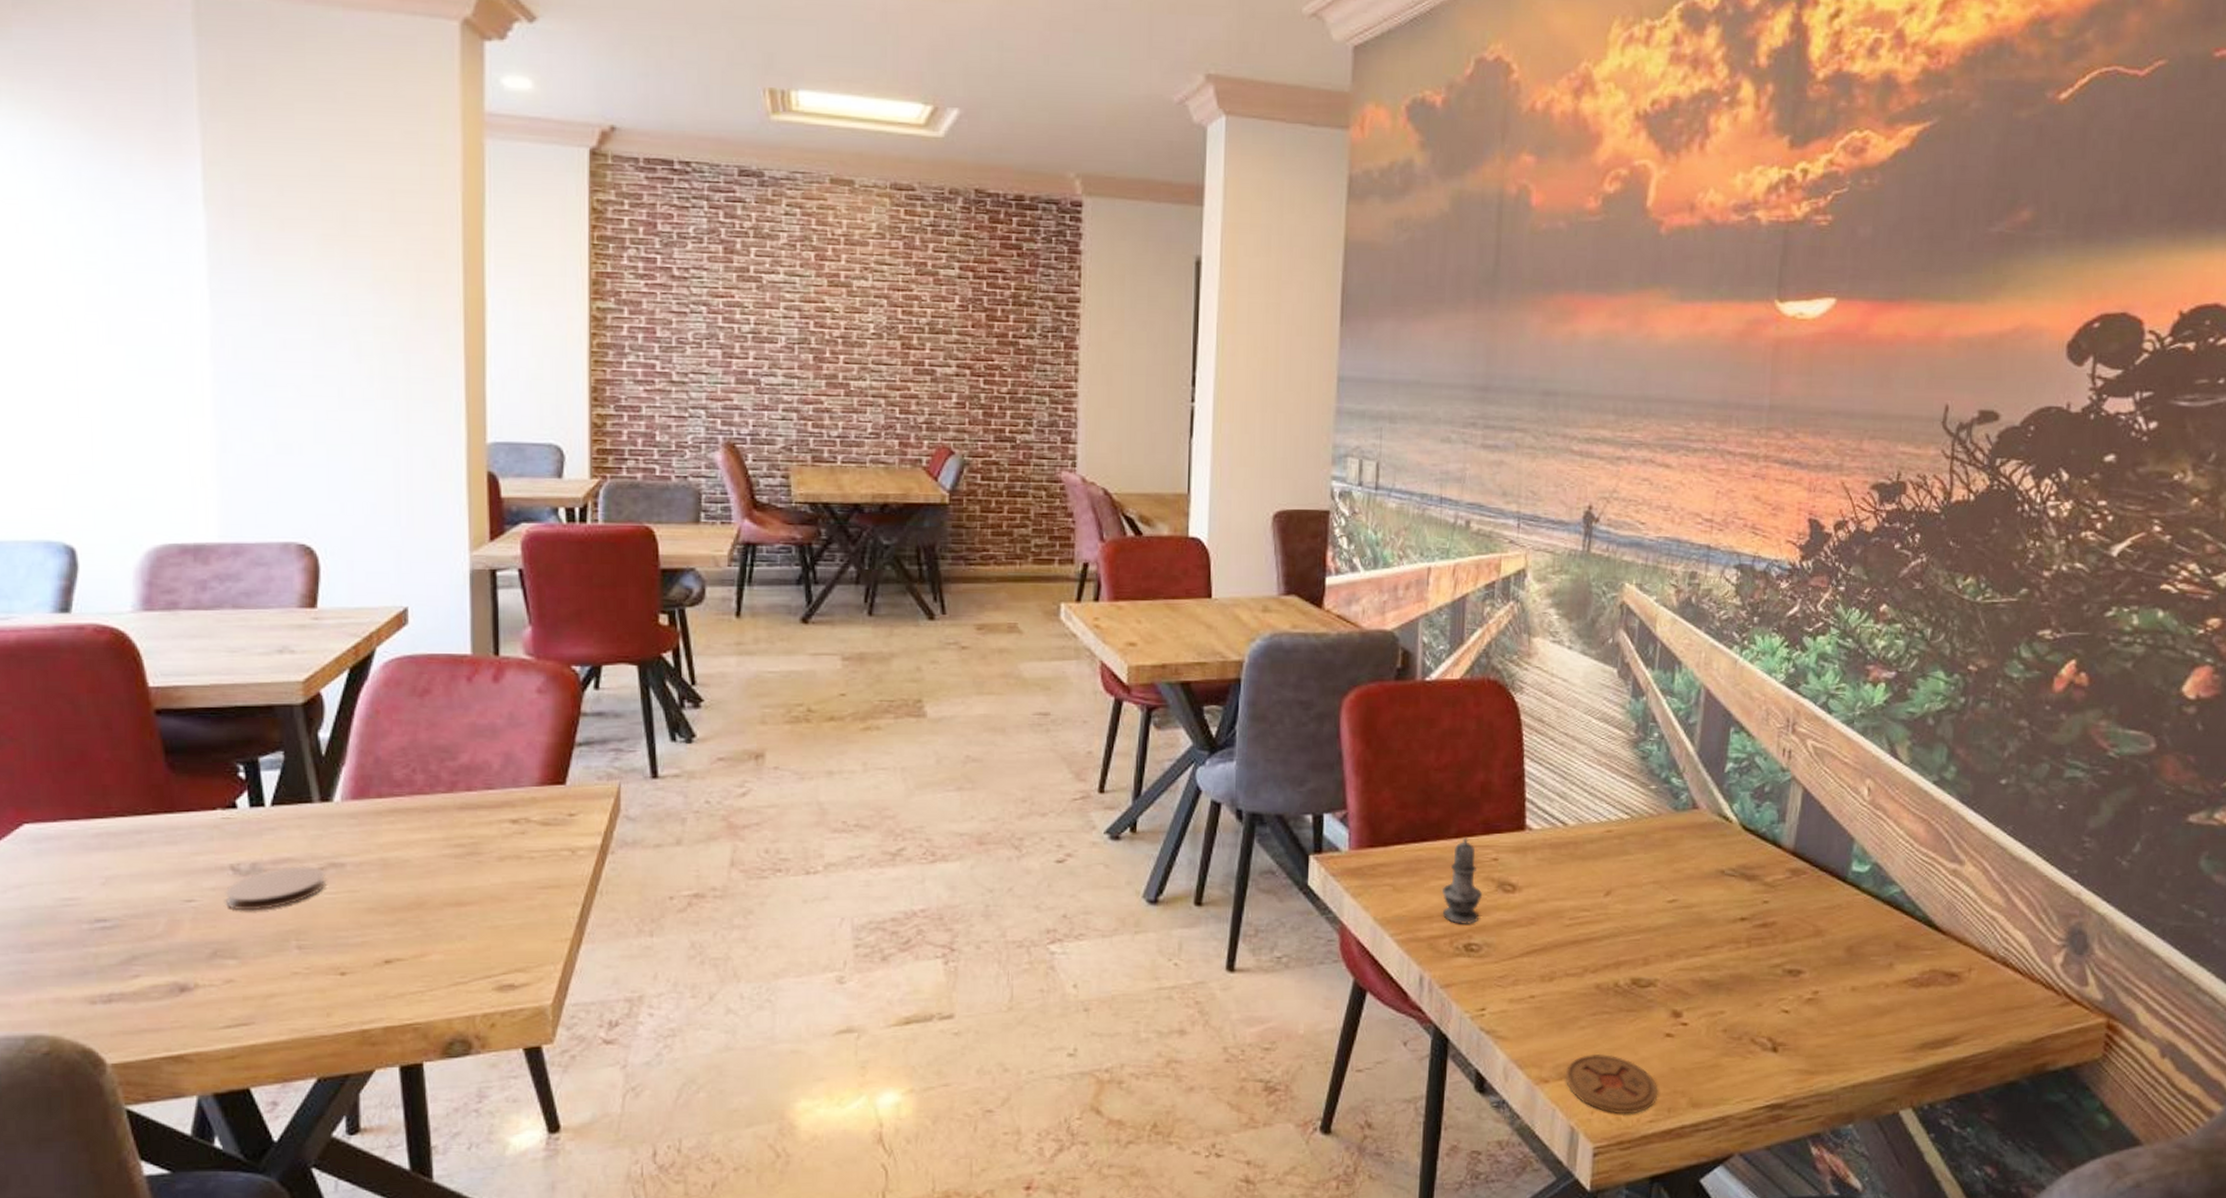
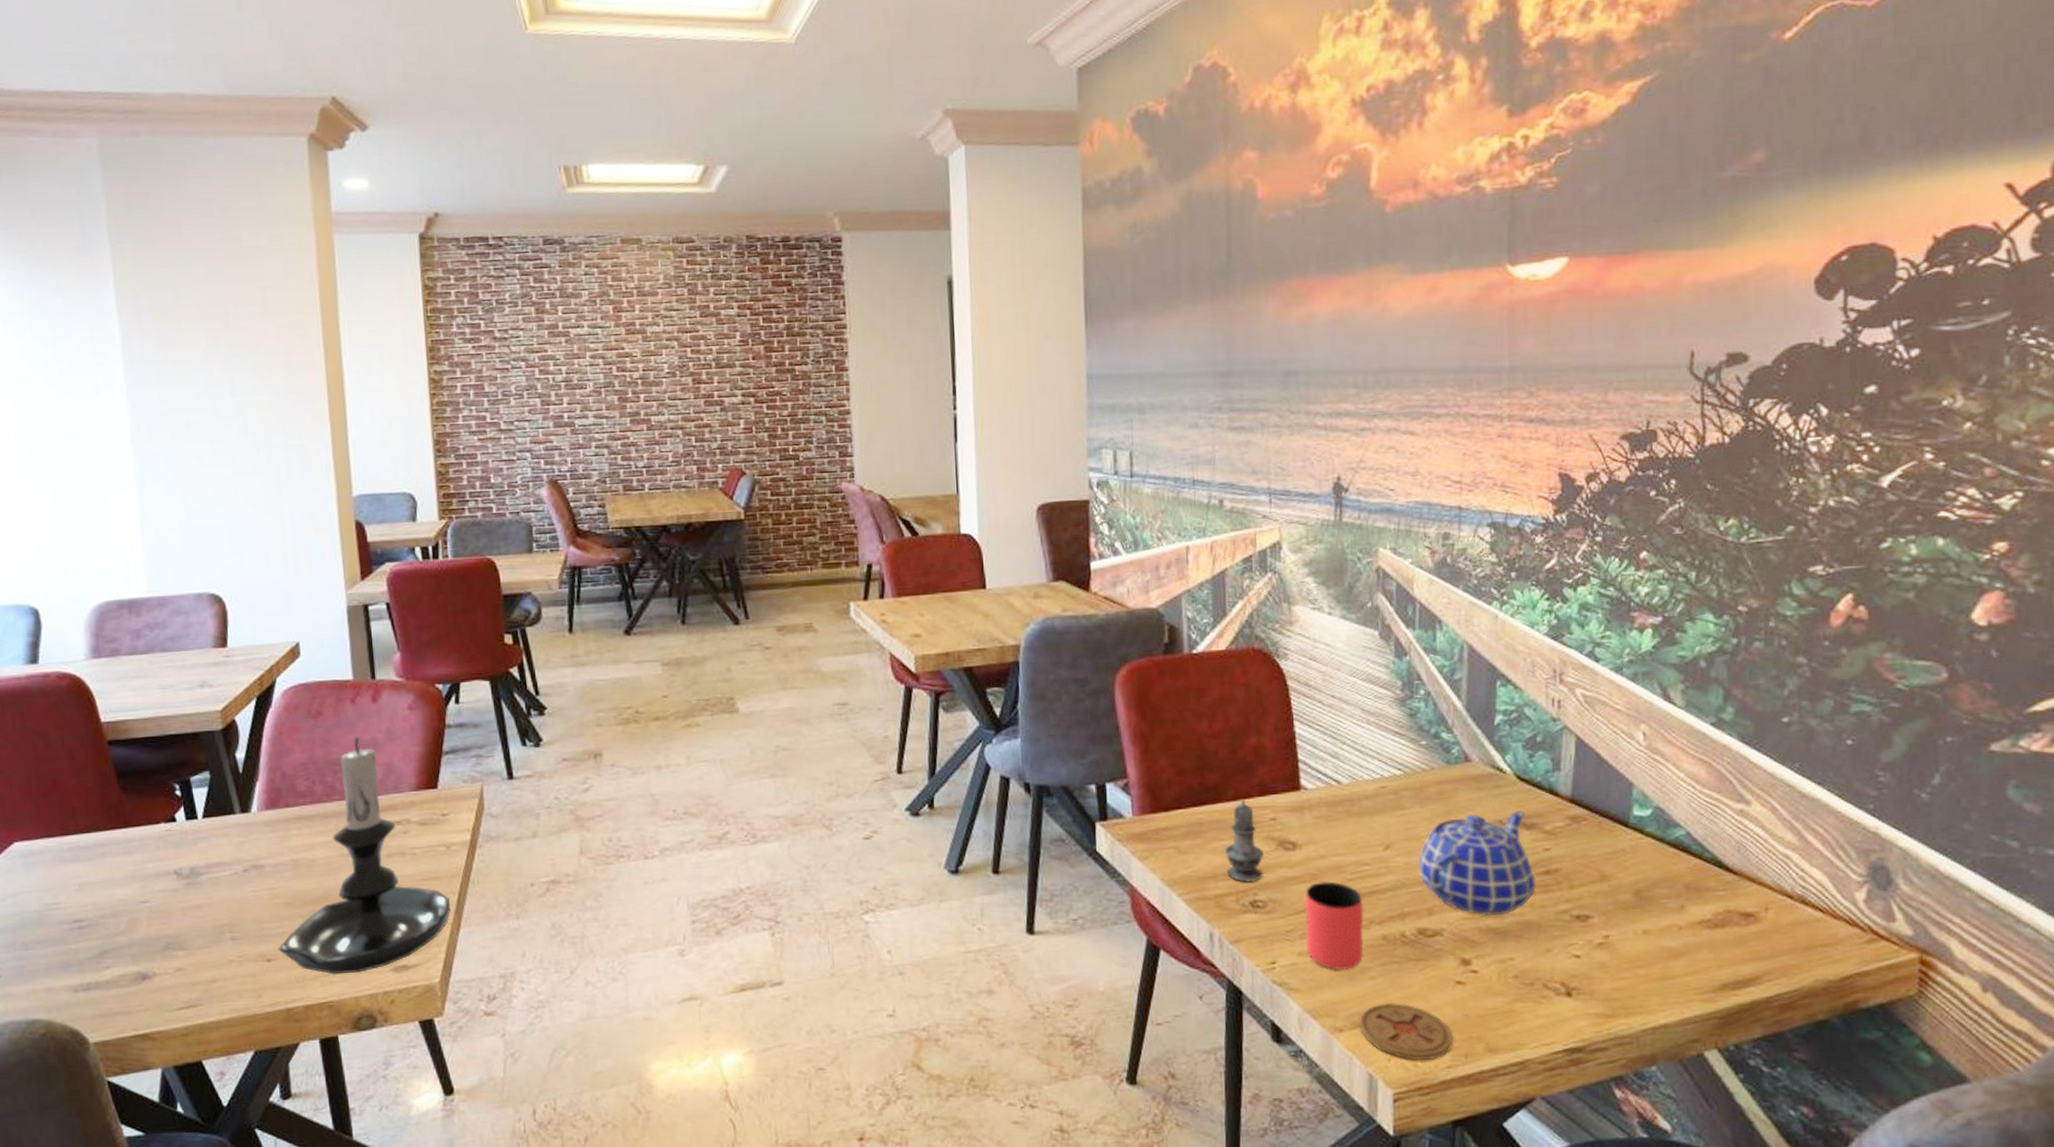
coaster: present [226,866,325,911] -> none [172,869,250,909]
candle holder: none [355,721,572,993] -> present [278,737,451,975]
cup: none [1517,927,1580,1018] -> present [1305,881,1364,970]
teapot: none [1637,860,1753,968] -> present [1418,809,1537,916]

